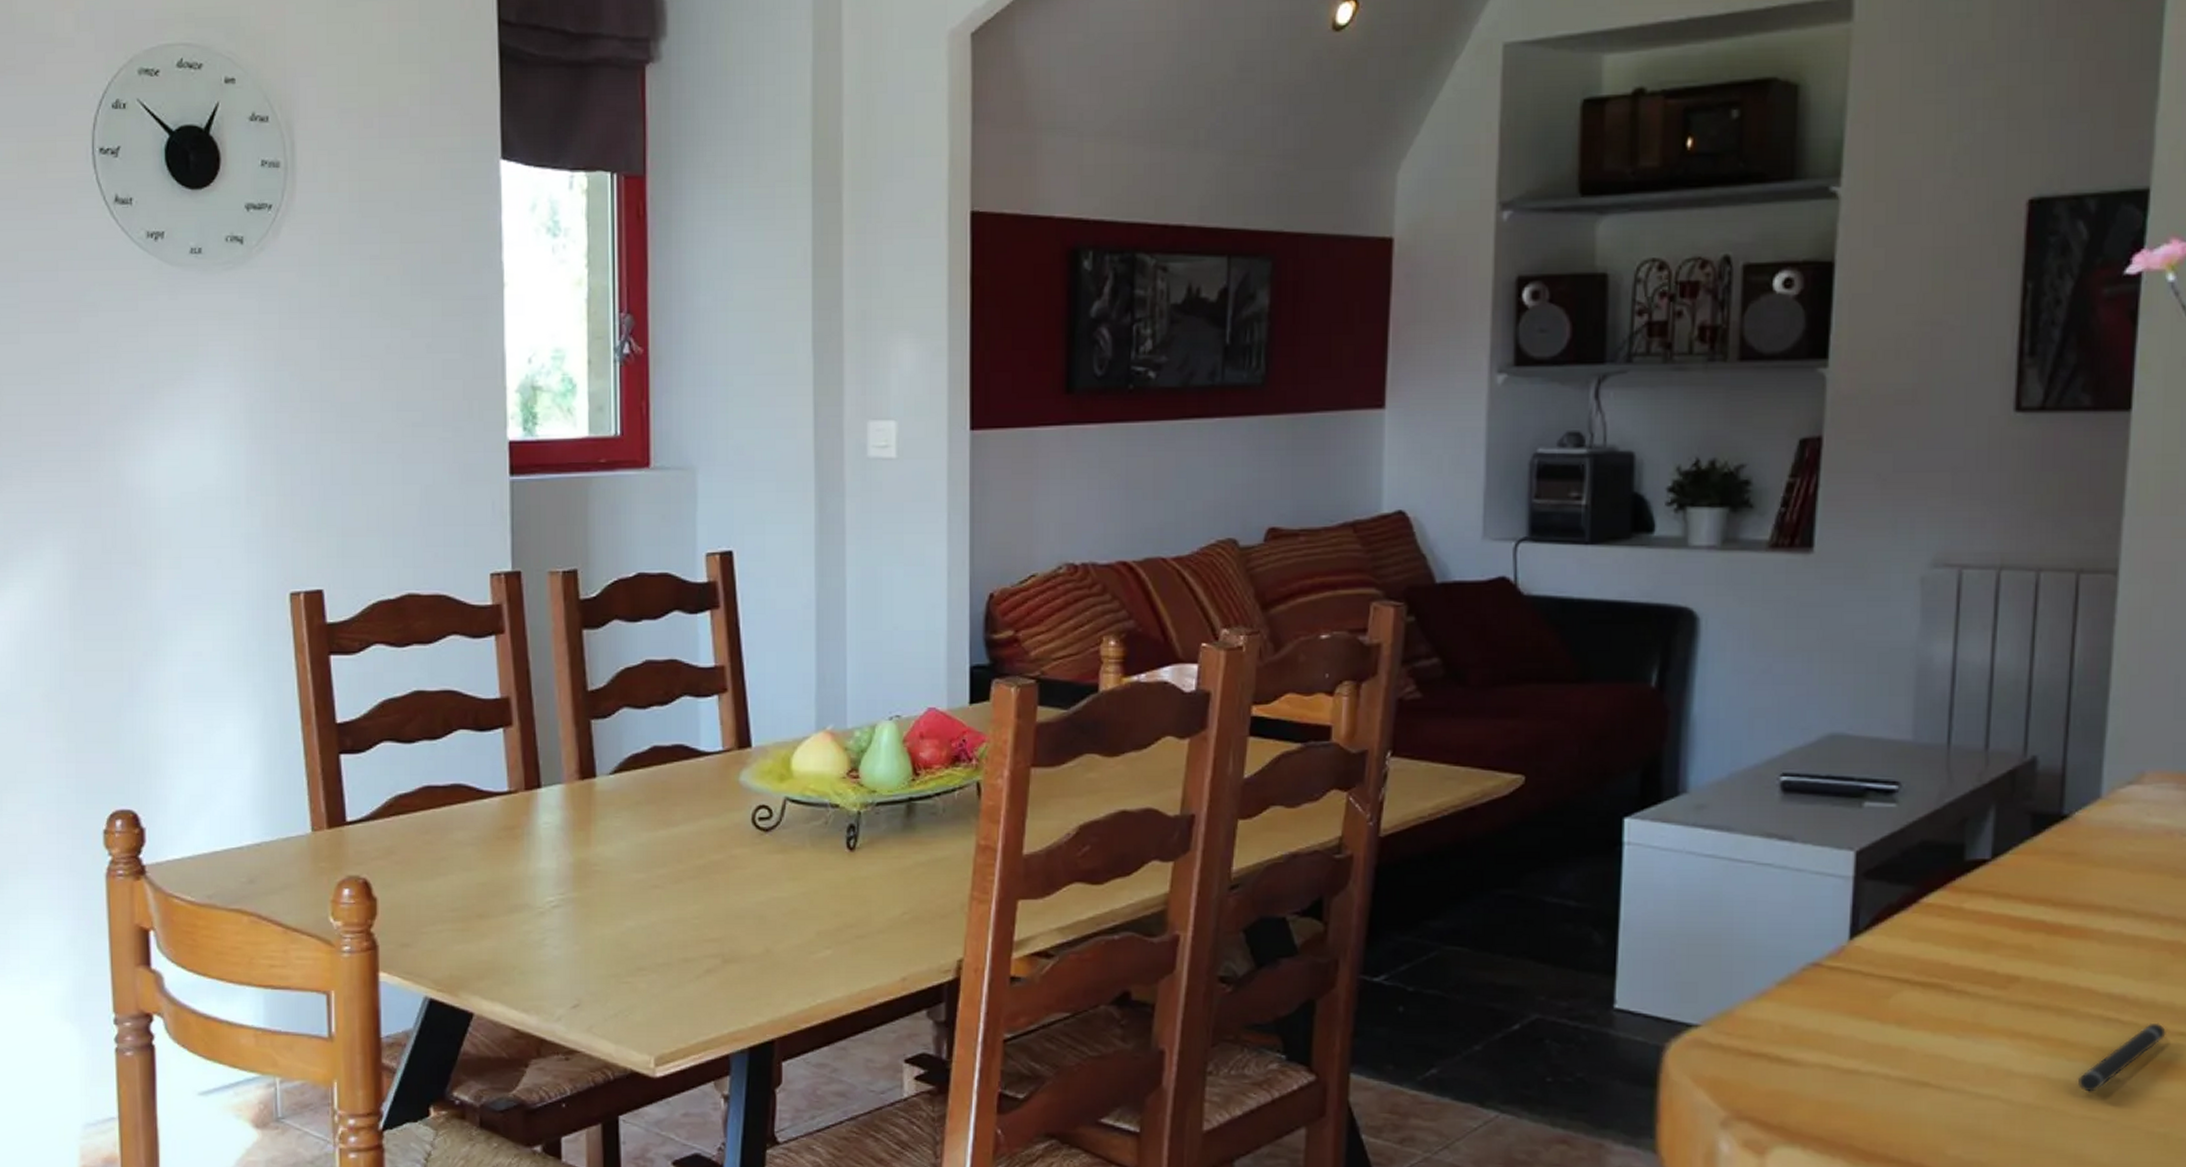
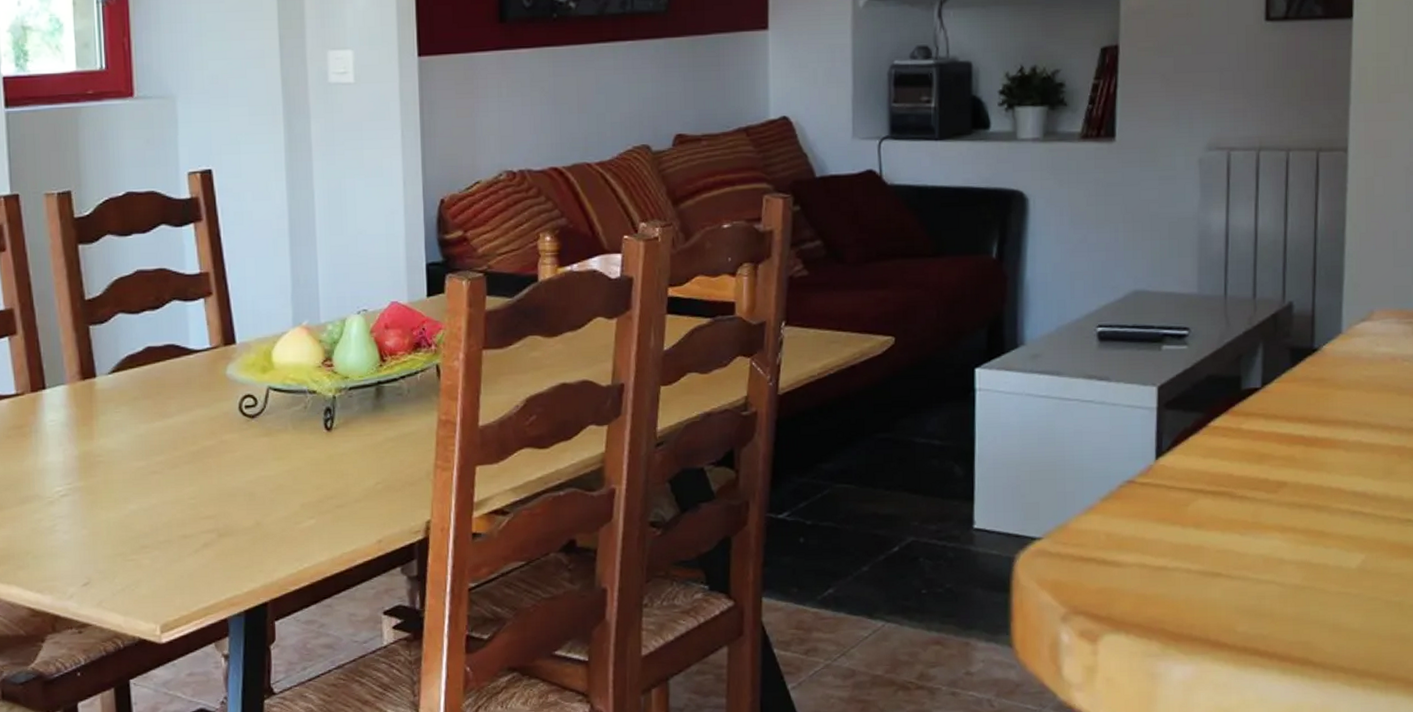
pen: present [2077,1022,2166,1092] -> none [1333,513,1397,572]

